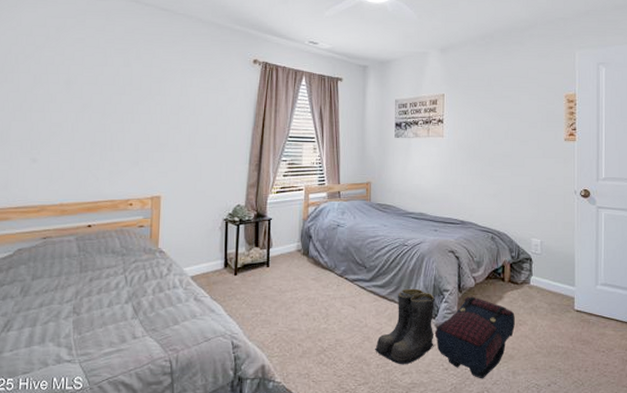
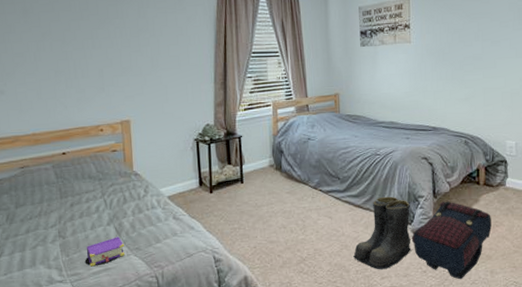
book: none [97,316,141,347] -> present [84,236,126,267]

